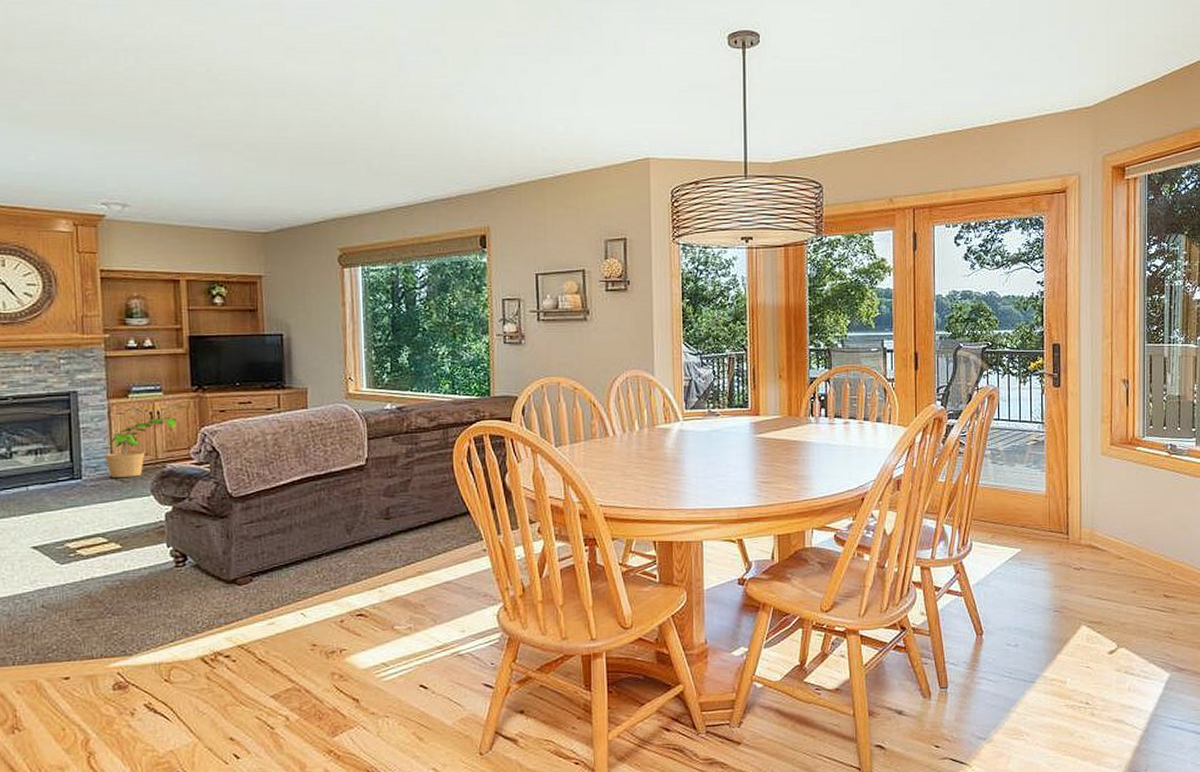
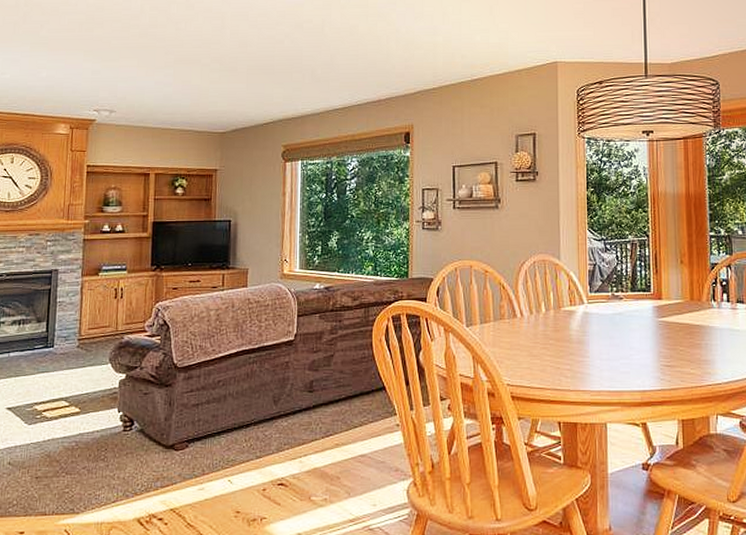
potted plant: present [105,417,177,477] -> none [74,294,137,347]

